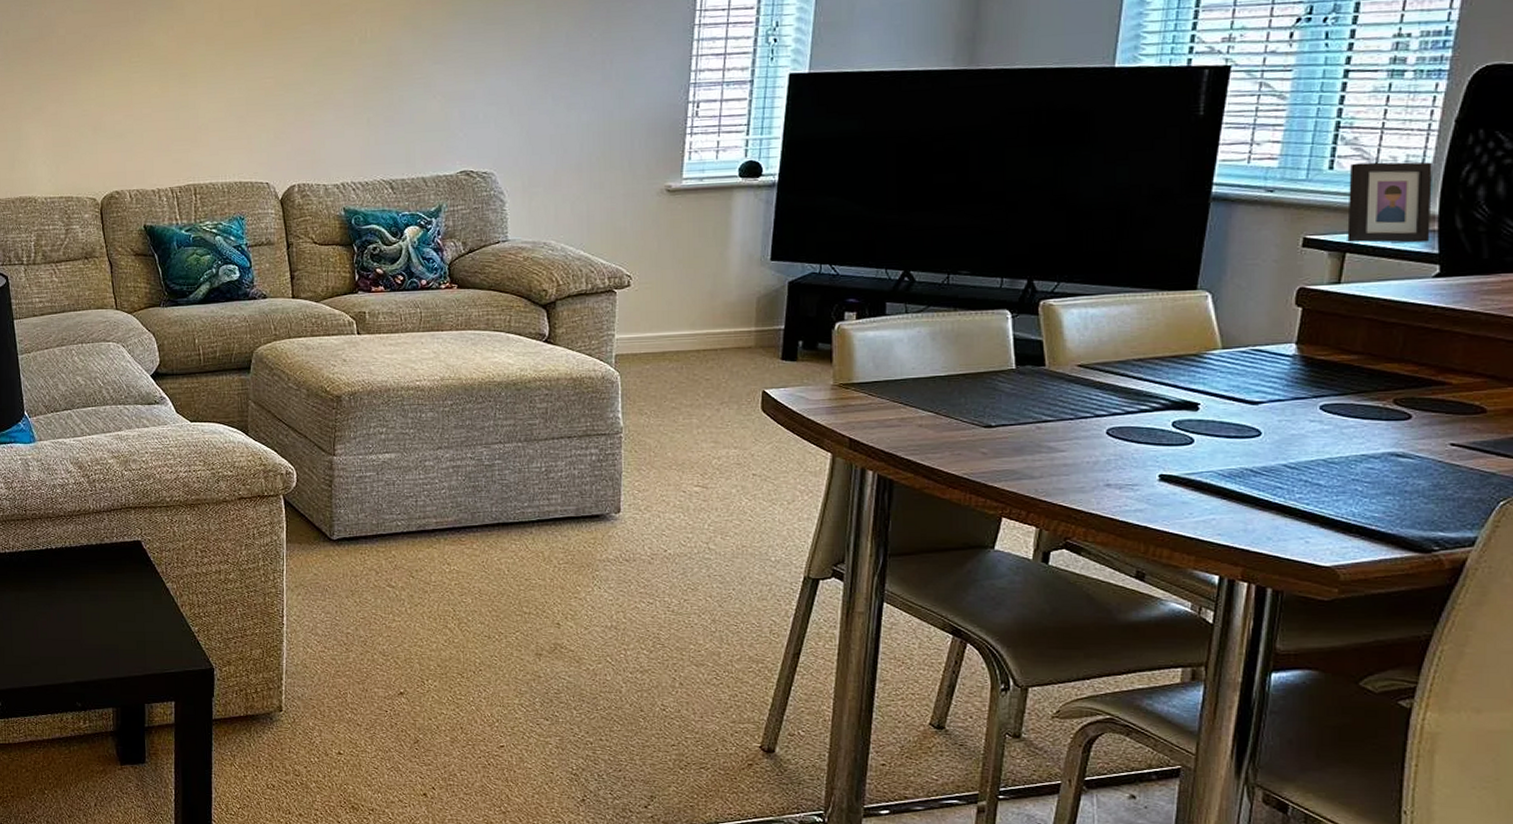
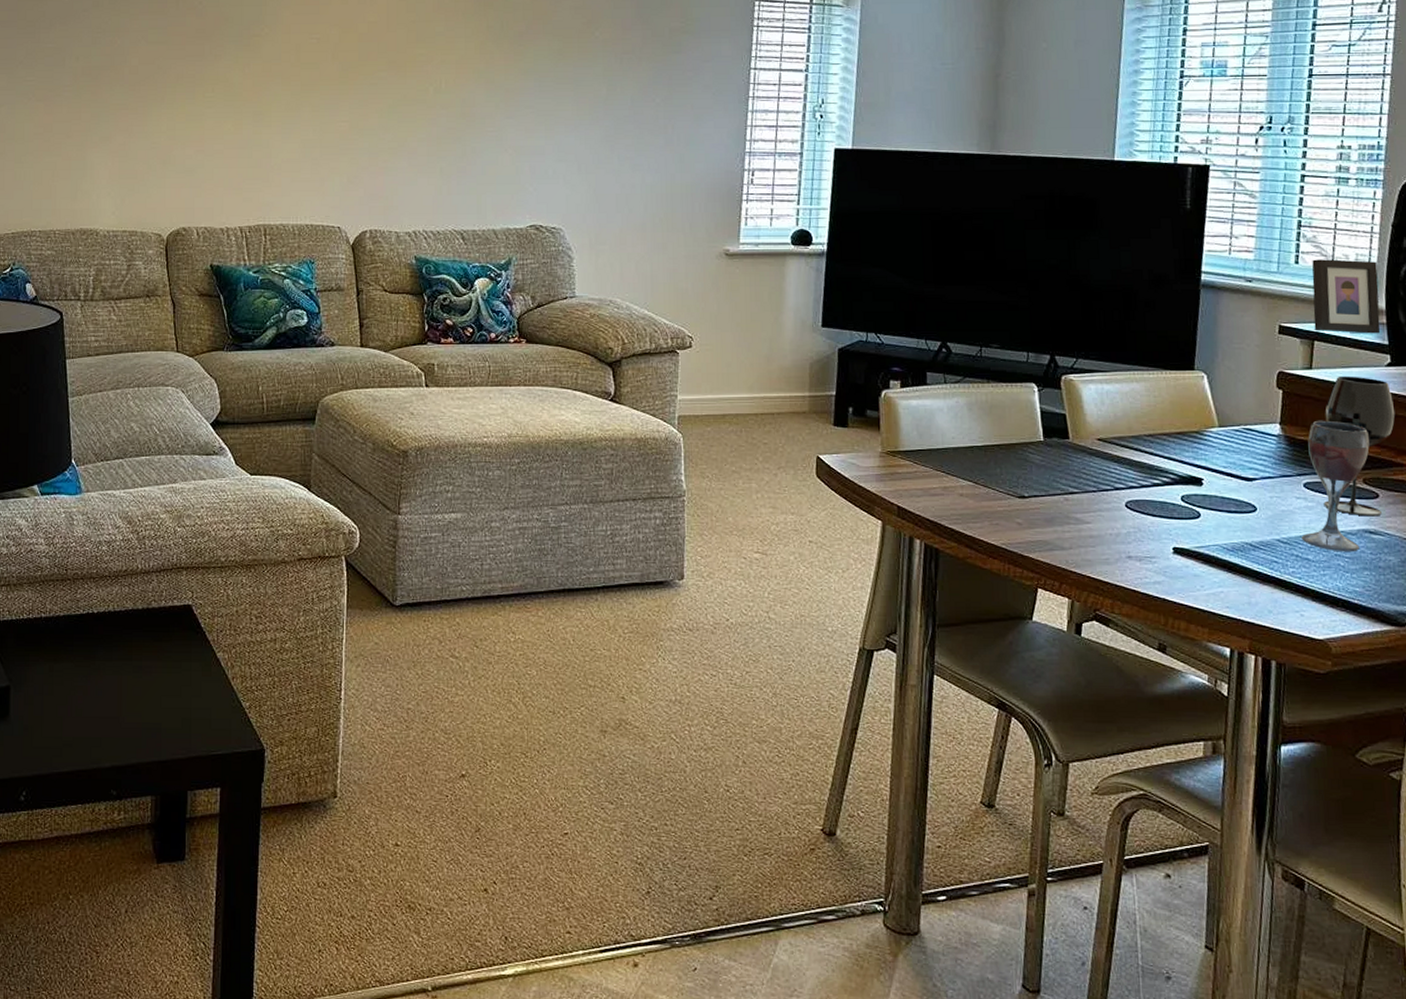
cup: none [1313,338,1405,477] -> present [1301,420,1370,552]
wine glass: none [1342,289,1440,439] -> present [1323,375,1396,517]

